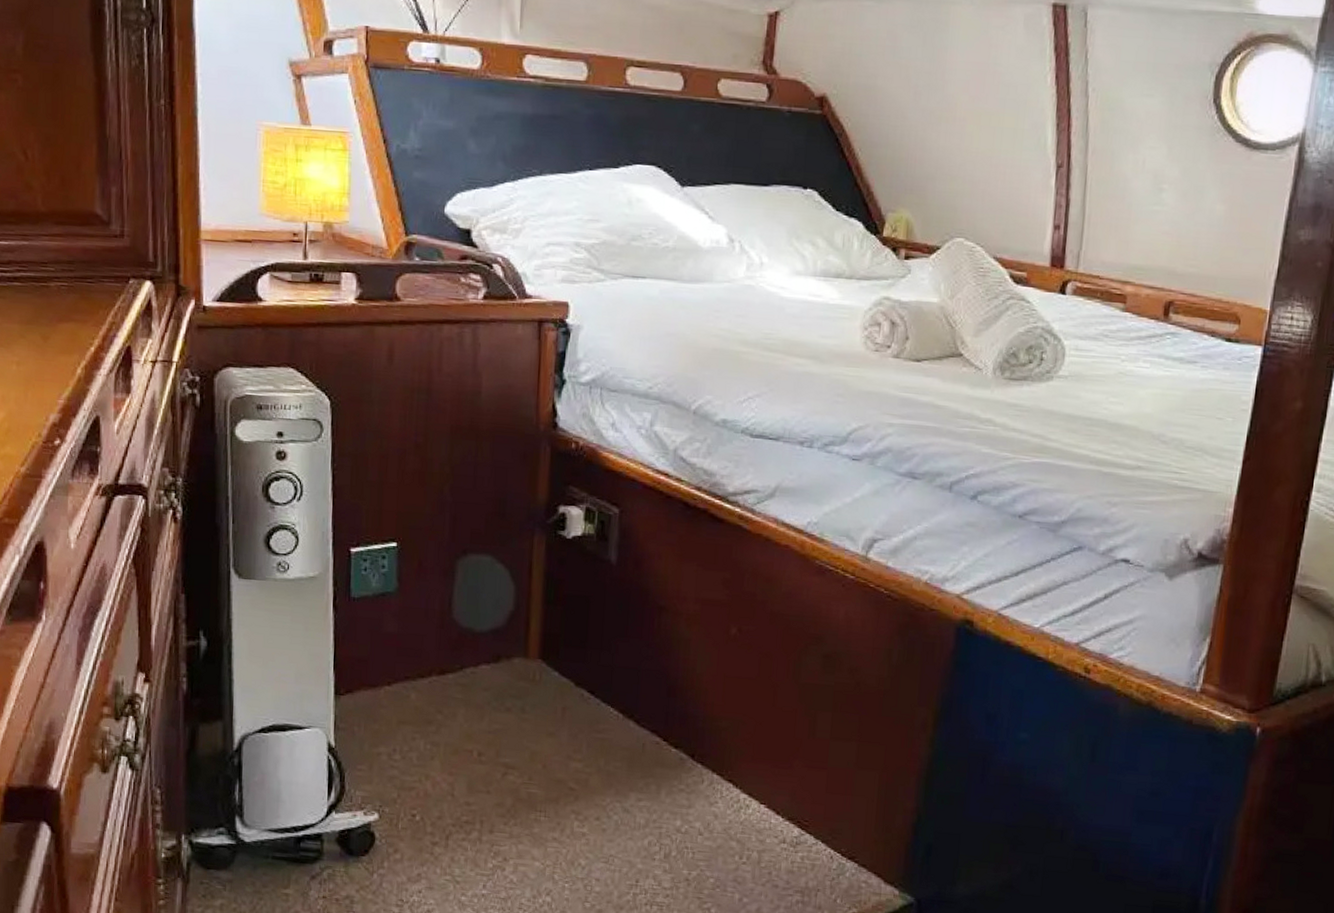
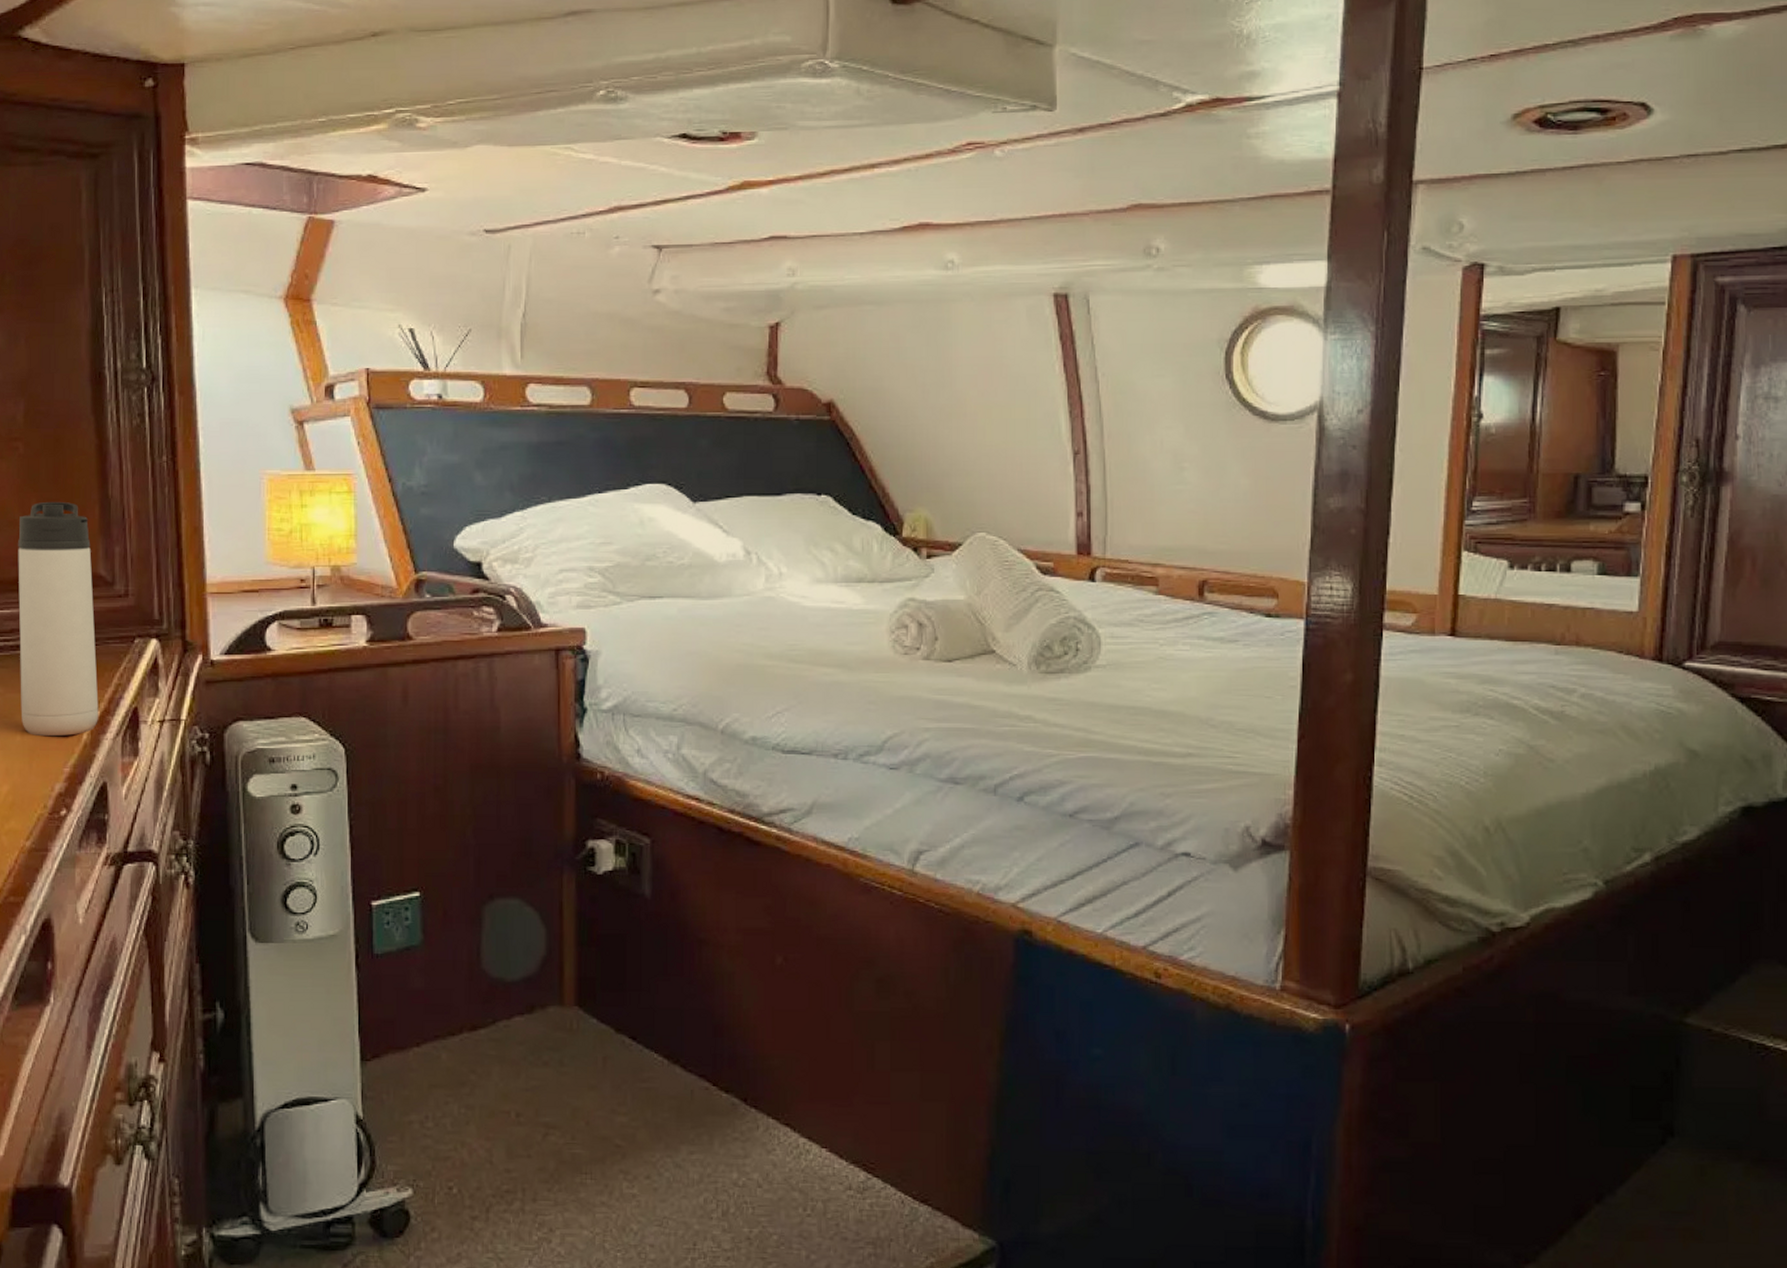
thermos bottle: none [15,136,93,369] -> present [18,501,99,737]

